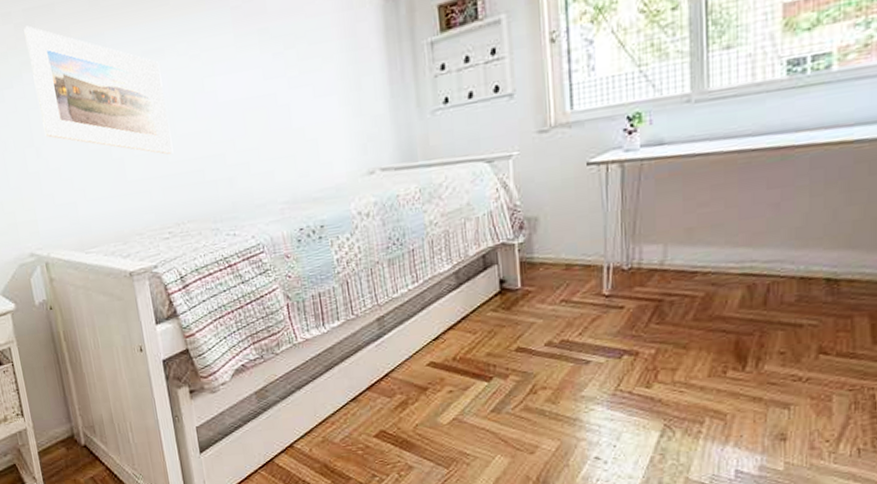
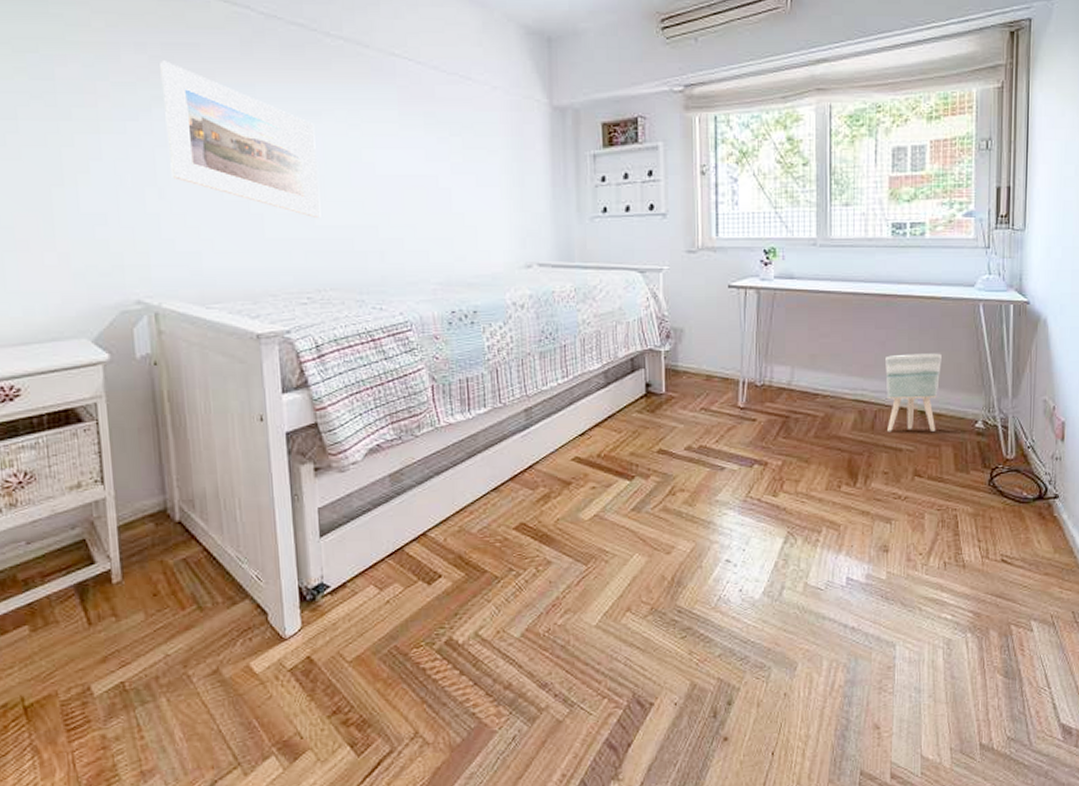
planter: none [780,208,854,307] -> present [885,353,942,432]

